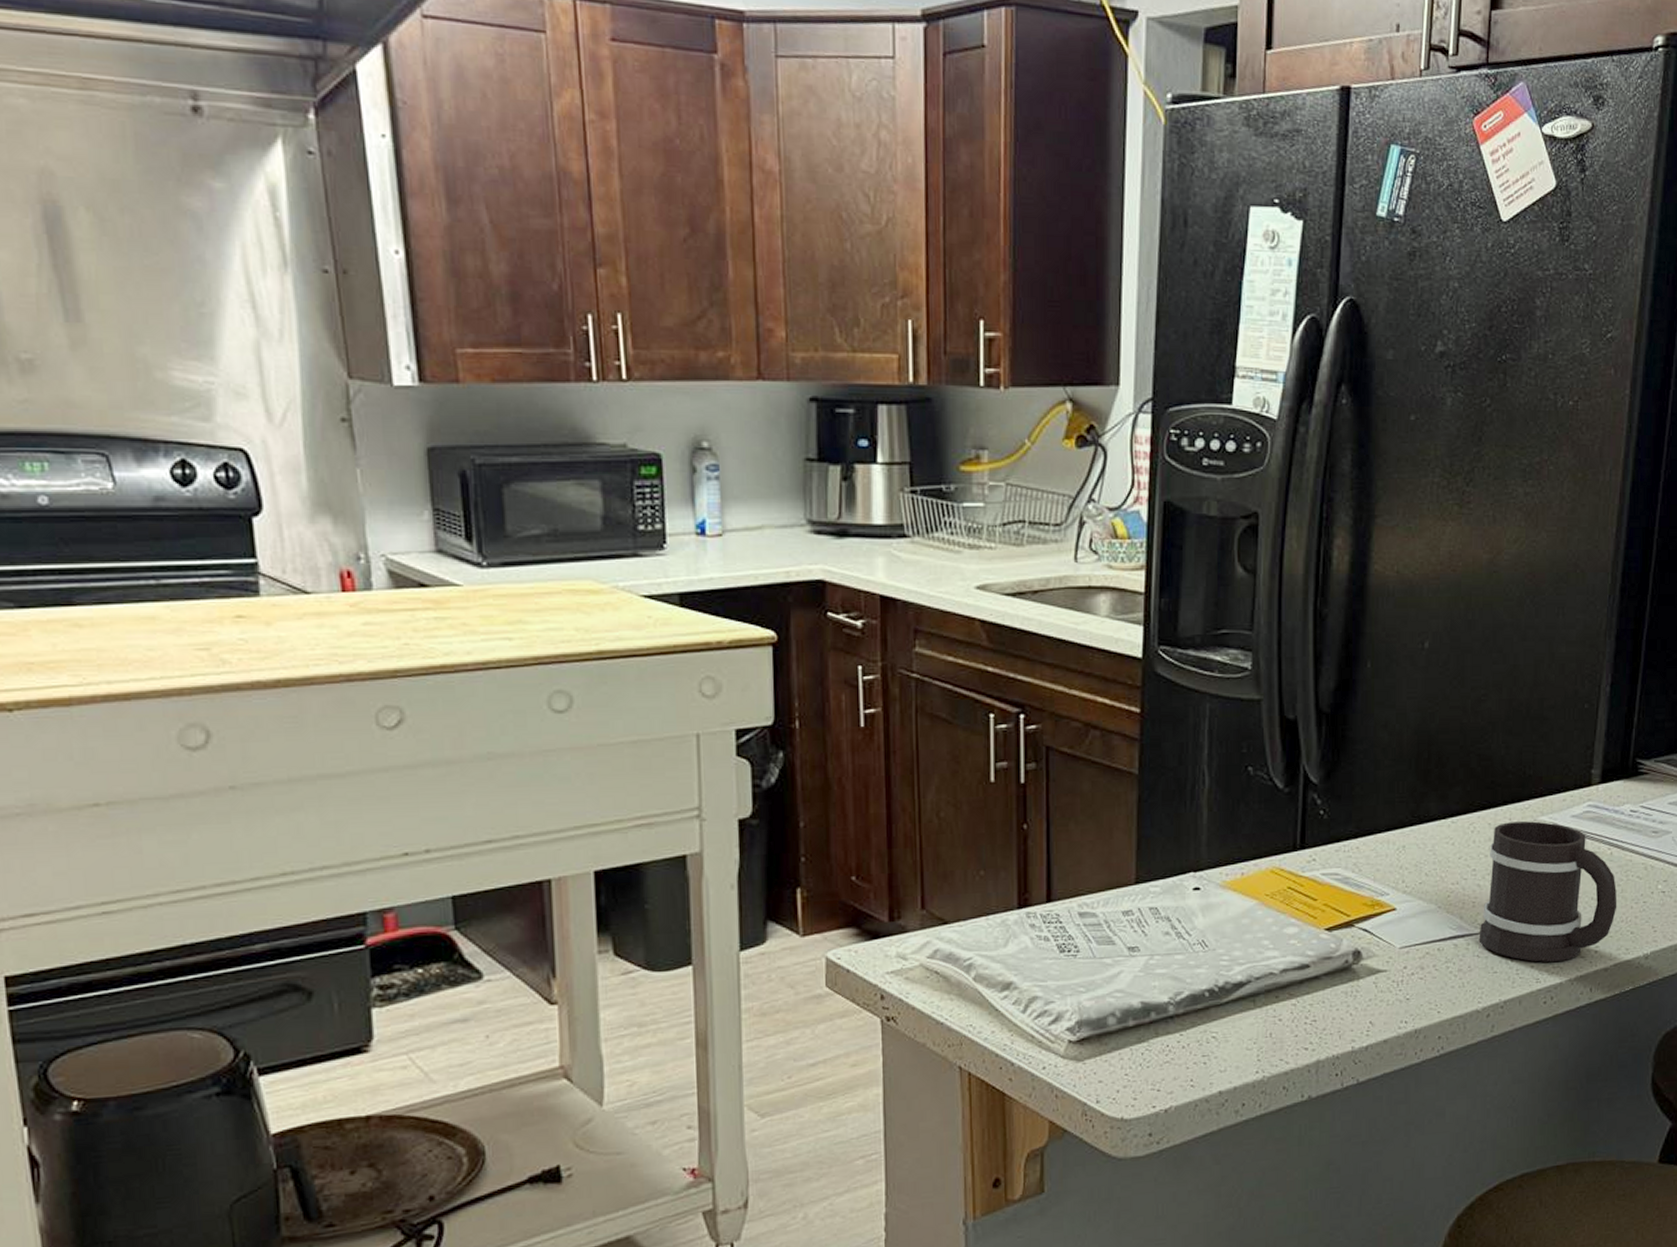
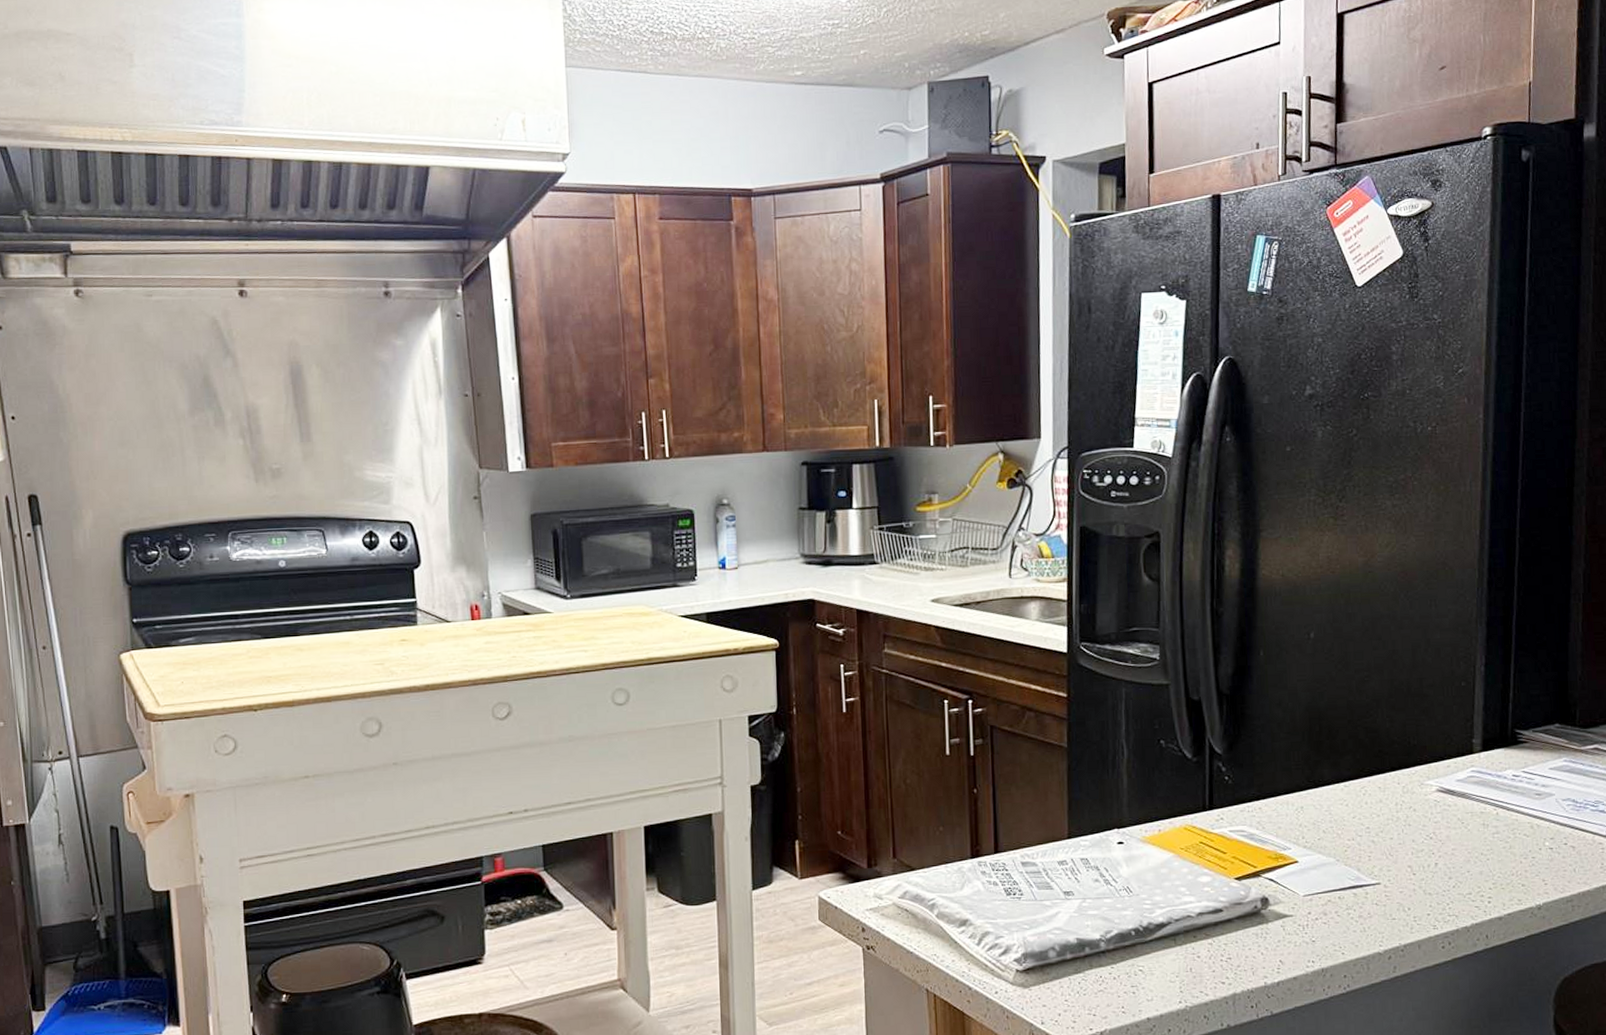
mug: present [1479,821,1617,962] -> none [1376,785,1507,911]

